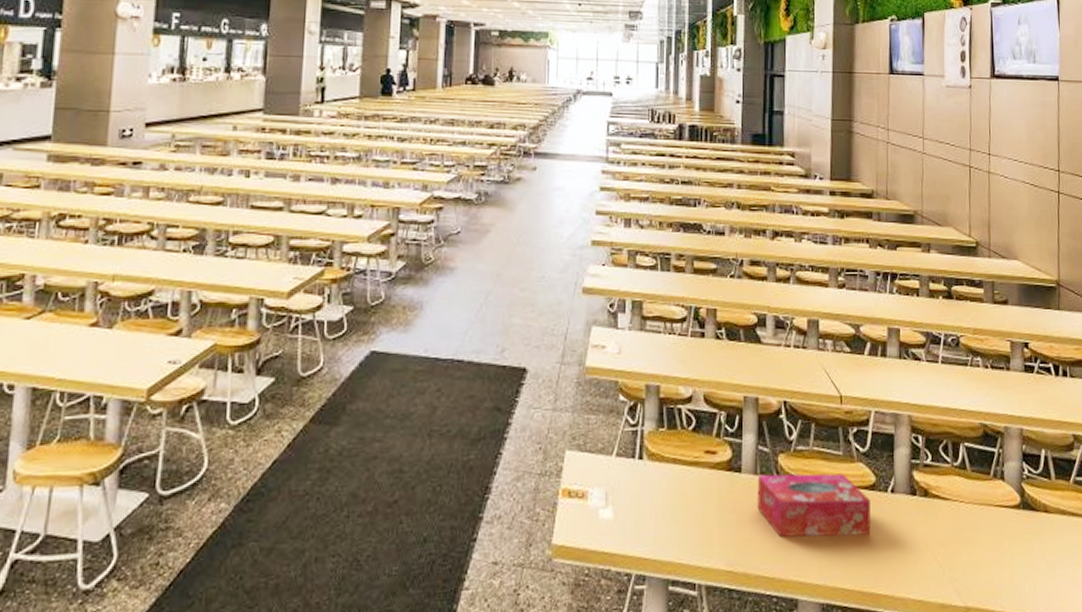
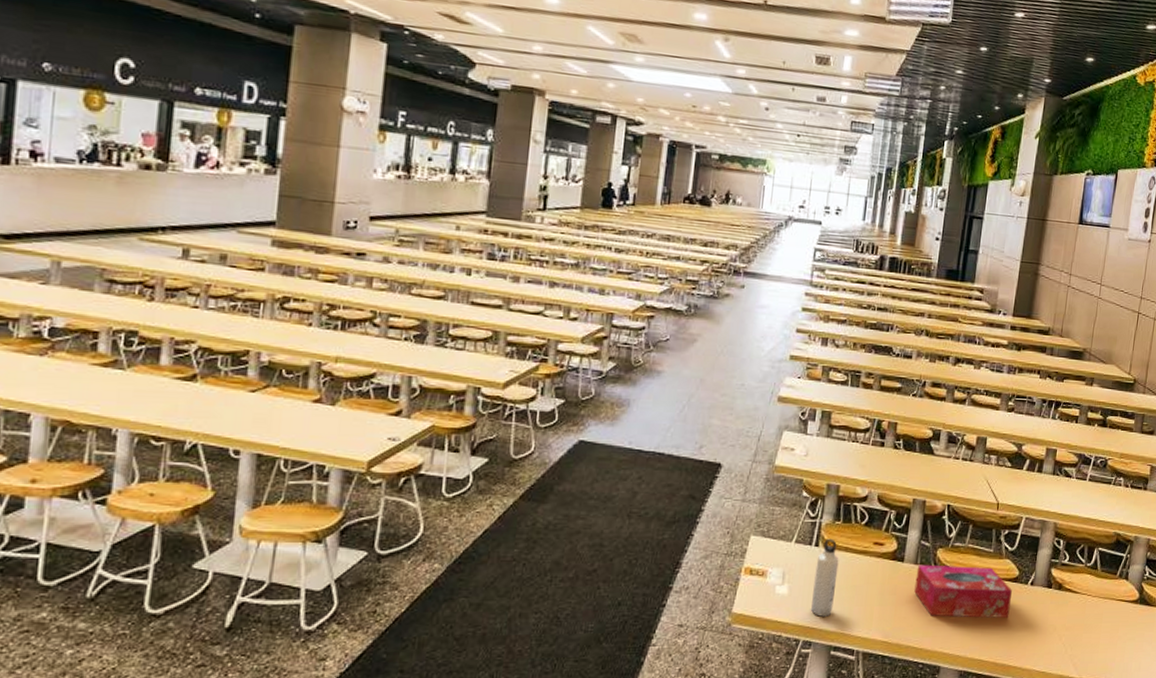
water bottle: none [642,449,668,544] -> present [811,538,839,617]

